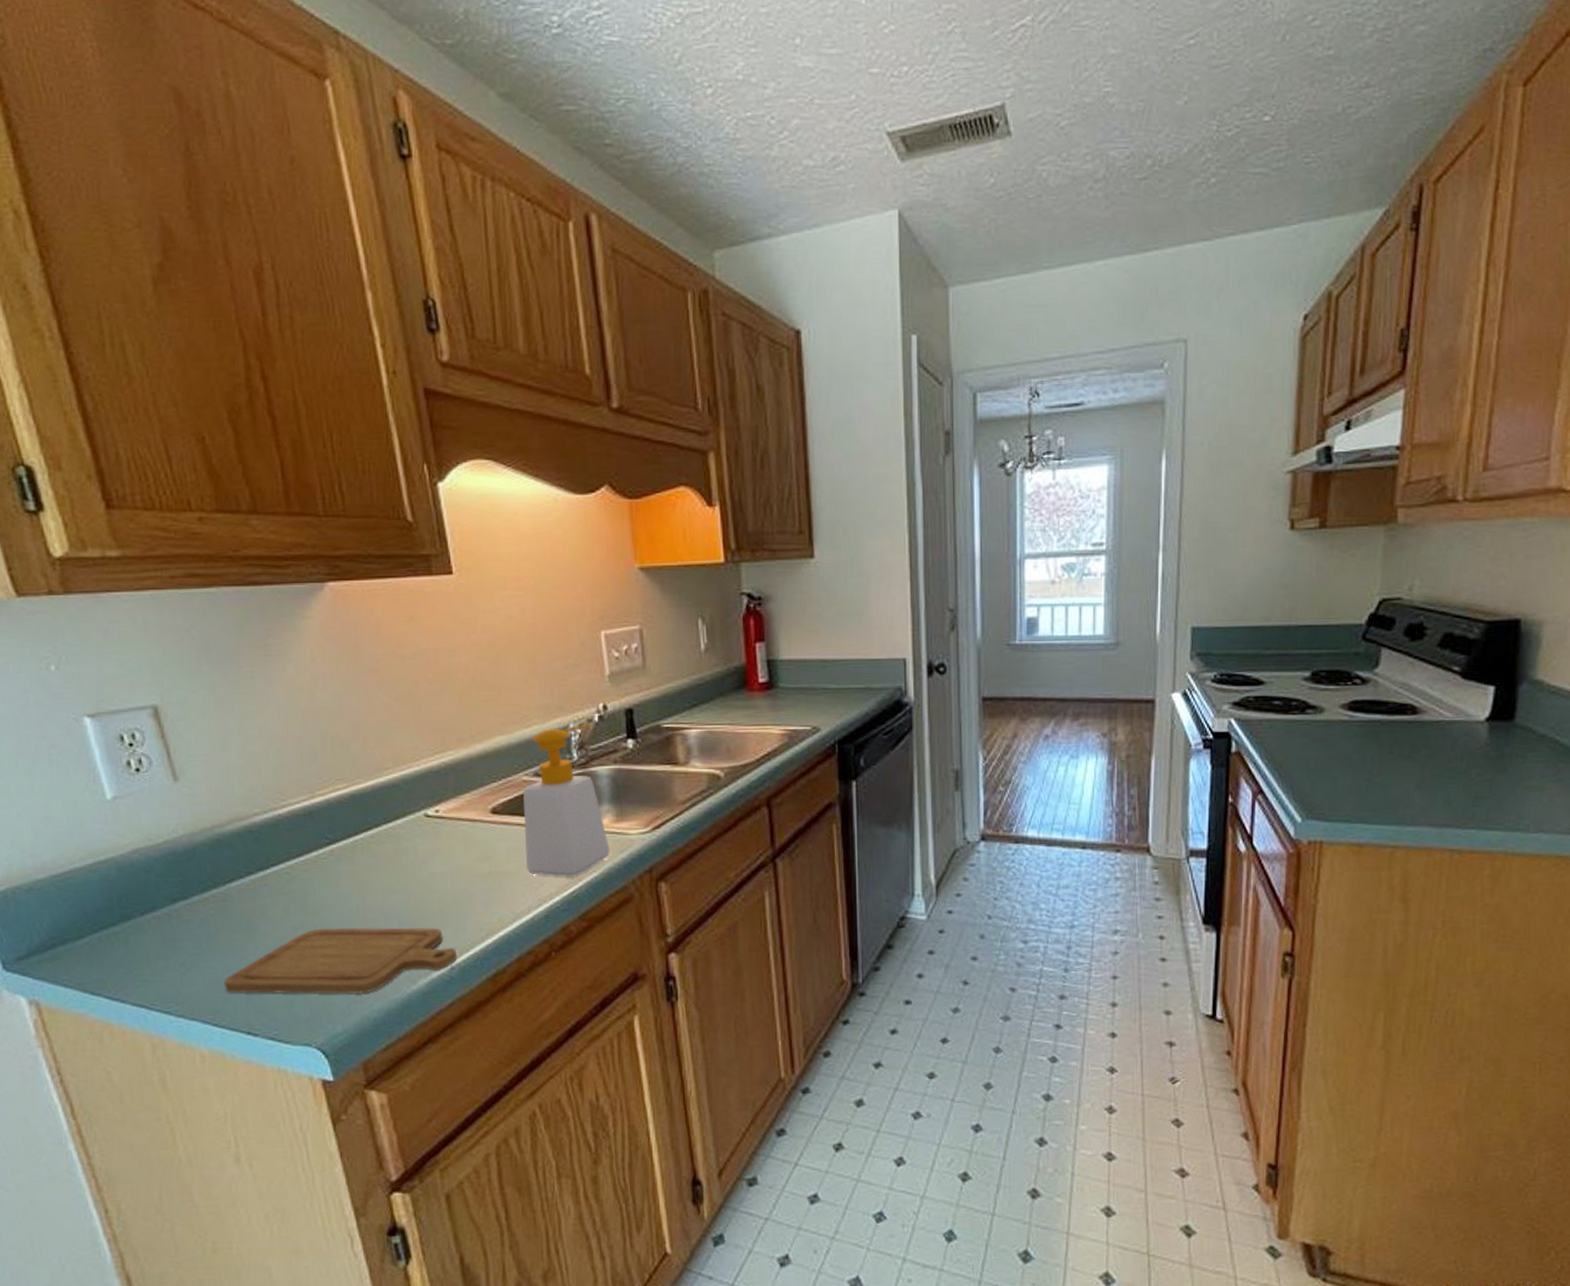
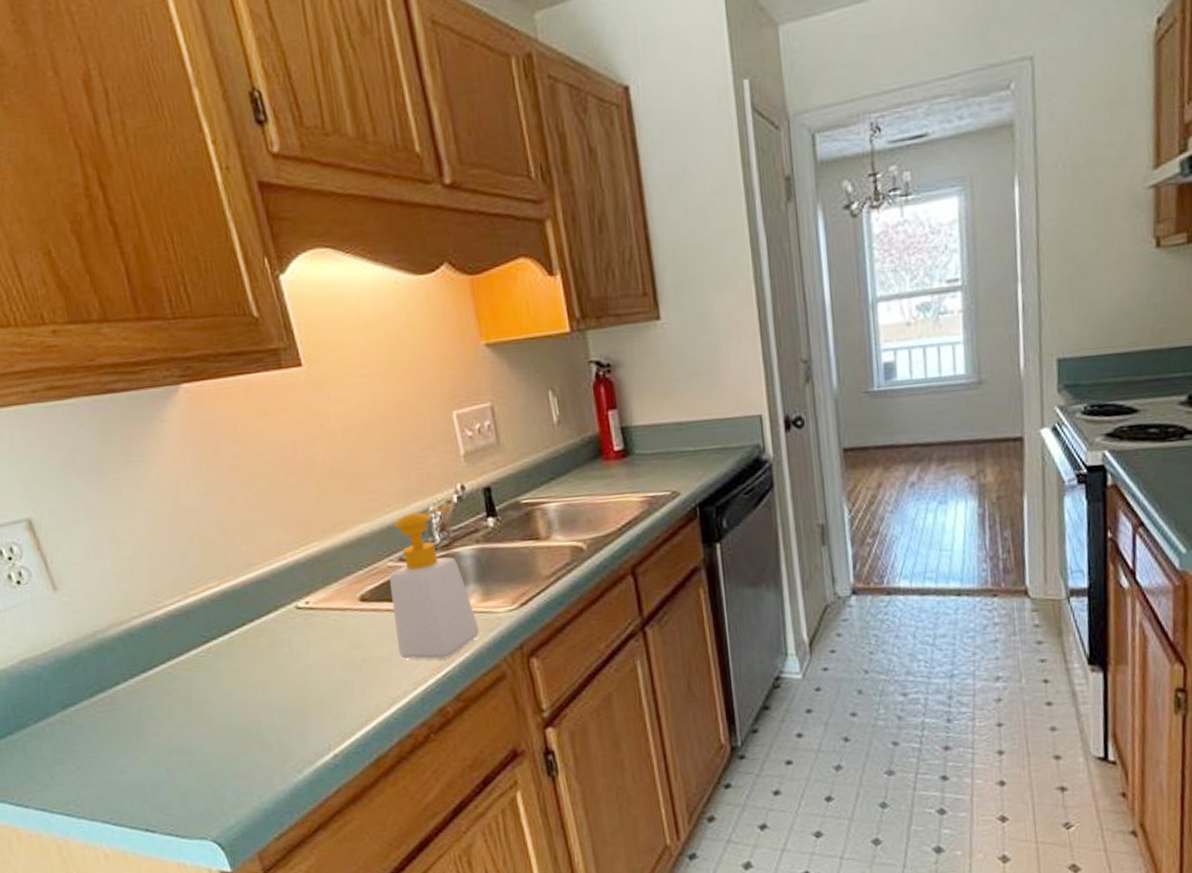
chopping board: present [223,927,458,995] -> none [118,717,340,793]

